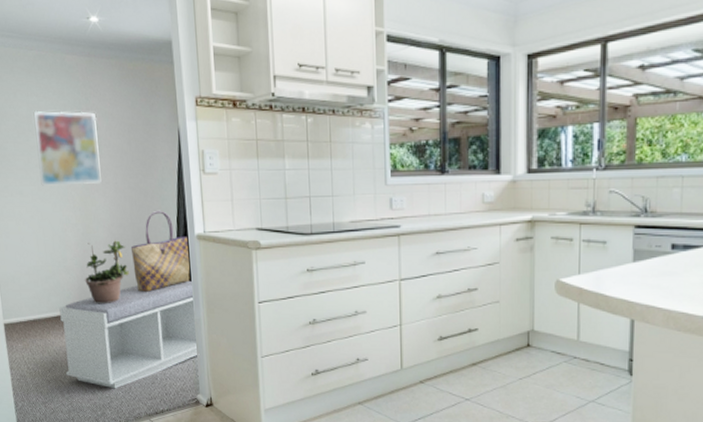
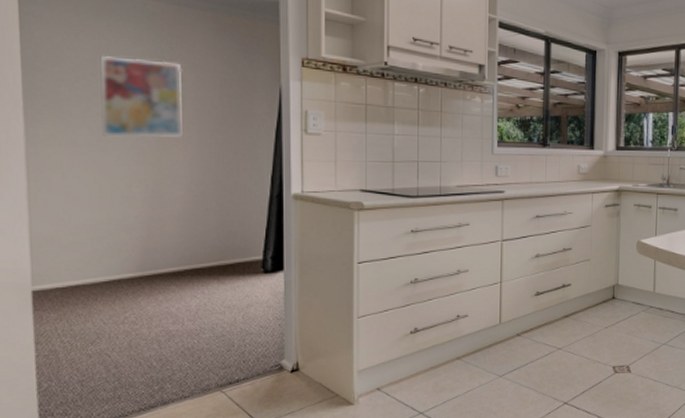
bench: present [59,280,200,389] -> none [113,241,287,360]
potted plant: present [84,240,130,303] -> none [149,198,210,266]
tote bag: present [130,210,190,292] -> none [212,168,284,253]

